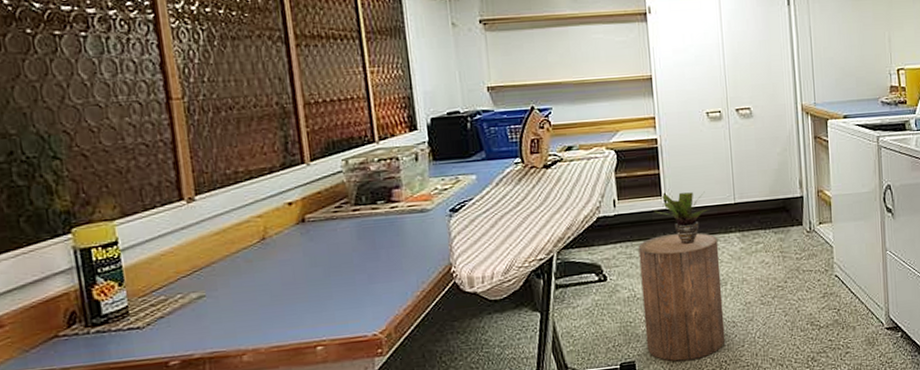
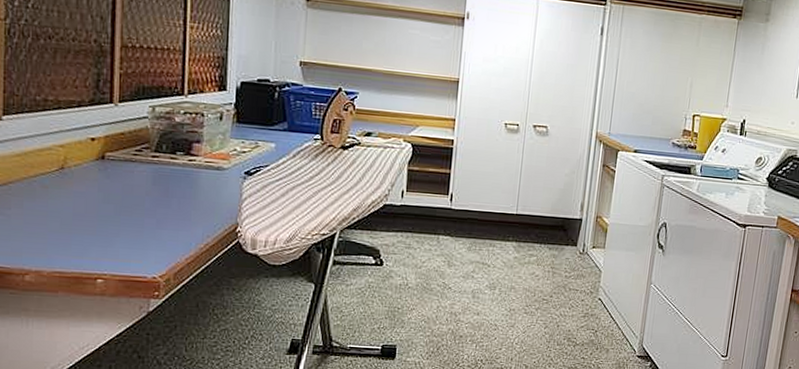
stool: present [638,233,726,361] -> none [409,232,495,354]
potted plant: present [655,191,710,244] -> none [439,194,493,245]

